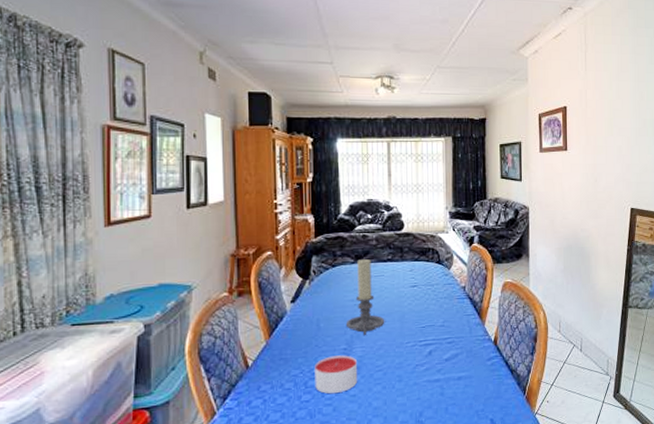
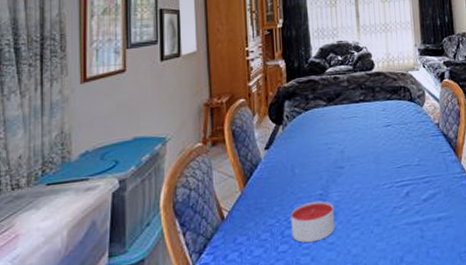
candle holder: present [345,258,385,335] -> none [320,100,360,179]

